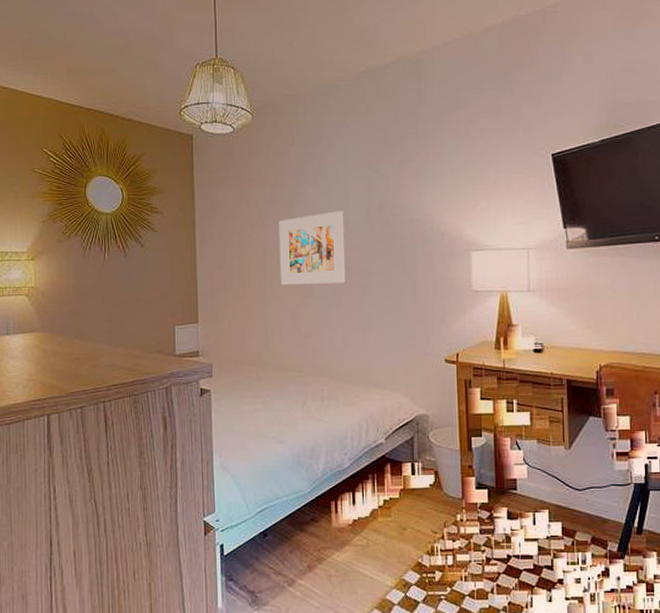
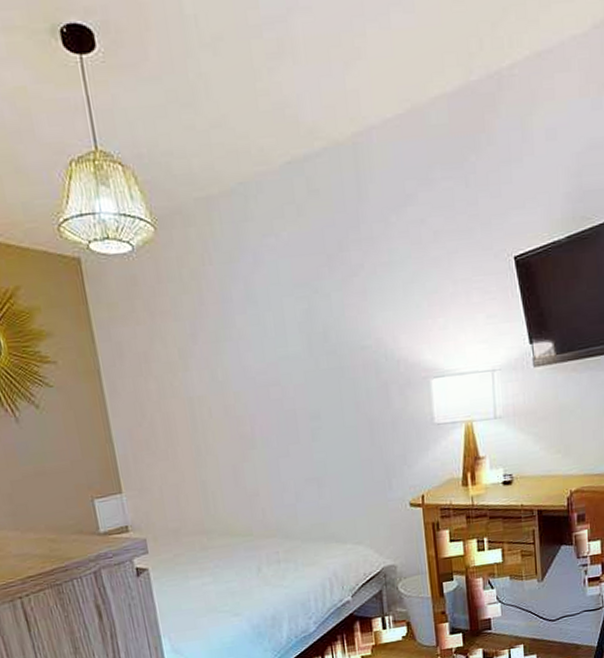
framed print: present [278,211,347,285] -> none [204,342,294,438]

